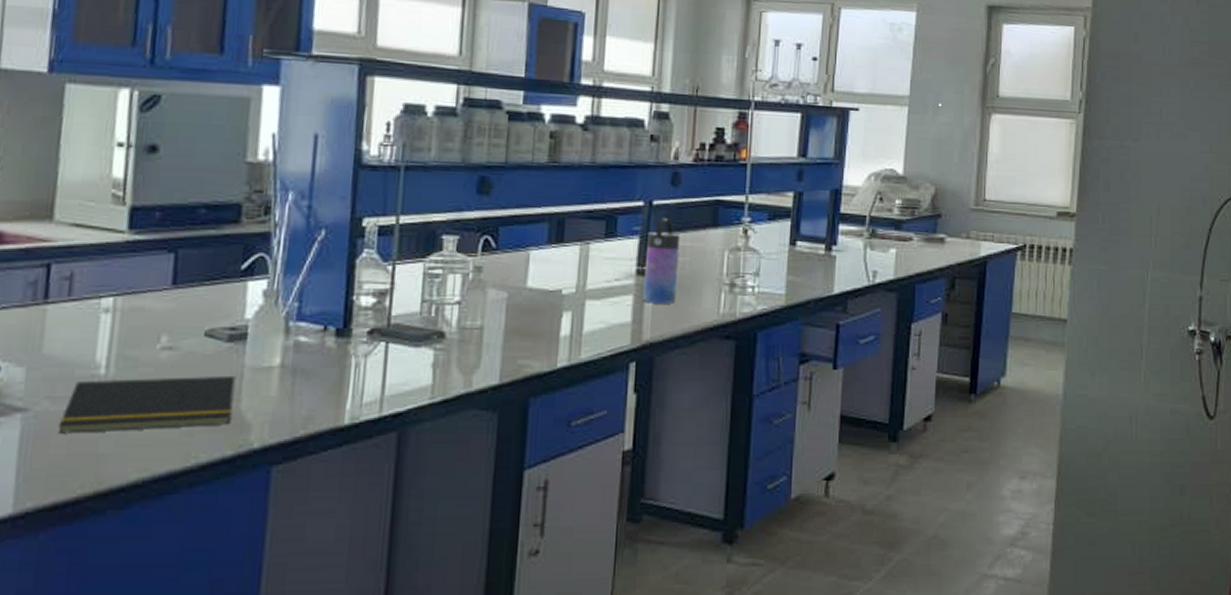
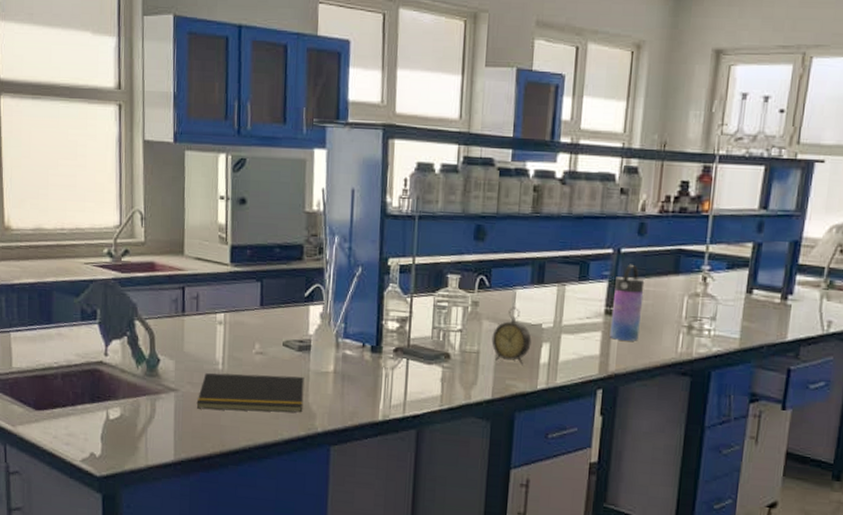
alarm clock: none [499,271,550,340] -> present [491,307,532,365]

